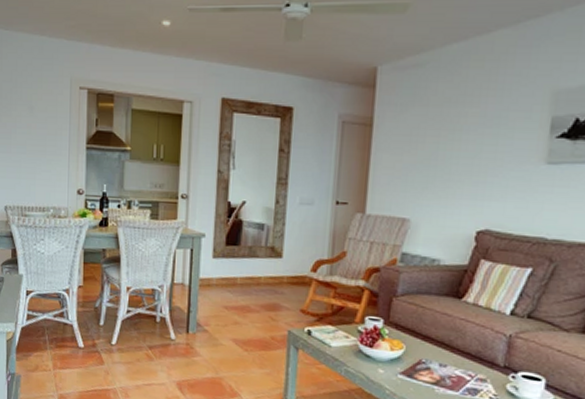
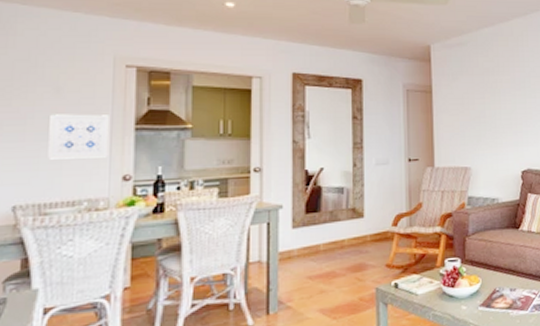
wall art: none [26,130,68,172] -> present [48,114,109,160]

